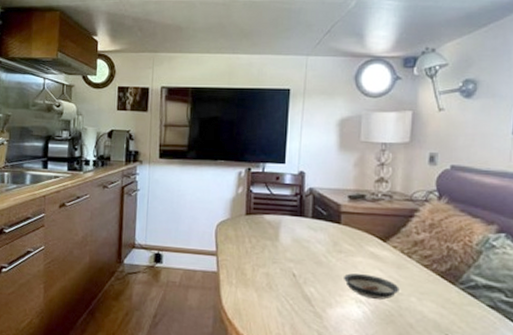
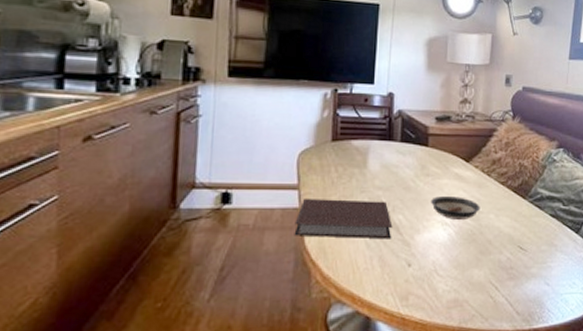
notebook: none [213,263,304,310] -> present [294,198,393,240]

